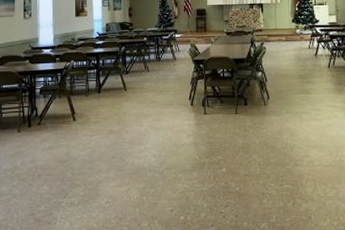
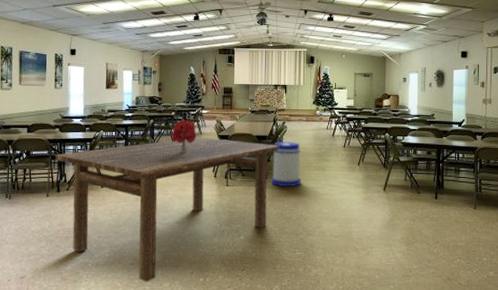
dining table: none [26,63,260,222] -> present [55,137,281,282]
bouquet: none [145,44,170,81] -> present [172,119,196,153]
trash can: none [252,63,284,114] -> present [271,141,301,187]

